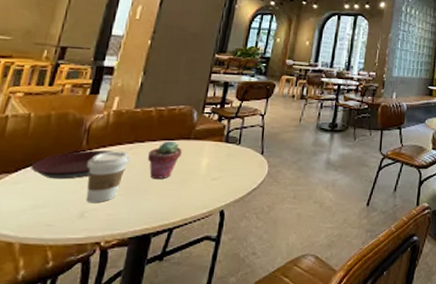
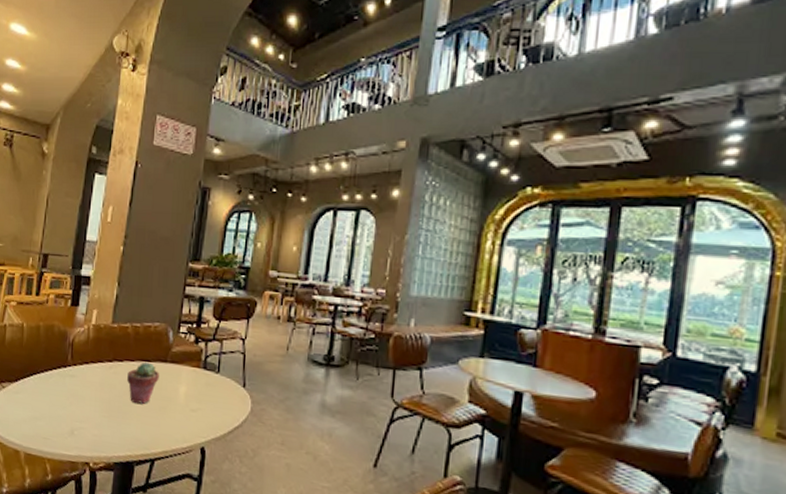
plate: present [30,150,113,179] -> none [27,365,95,394]
coffee cup: present [86,151,130,203] -> none [72,368,111,422]

